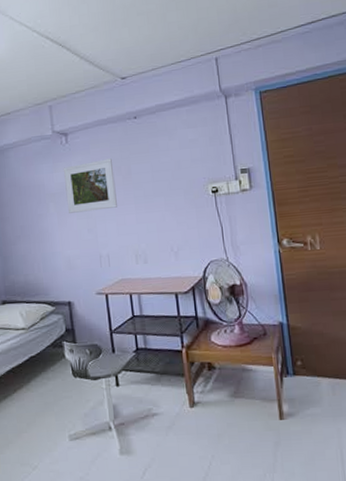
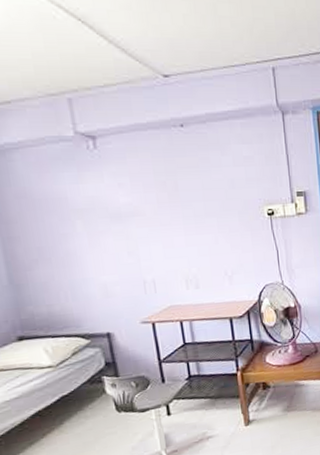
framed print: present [63,158,117,213] -> none [91,171,163,233]

